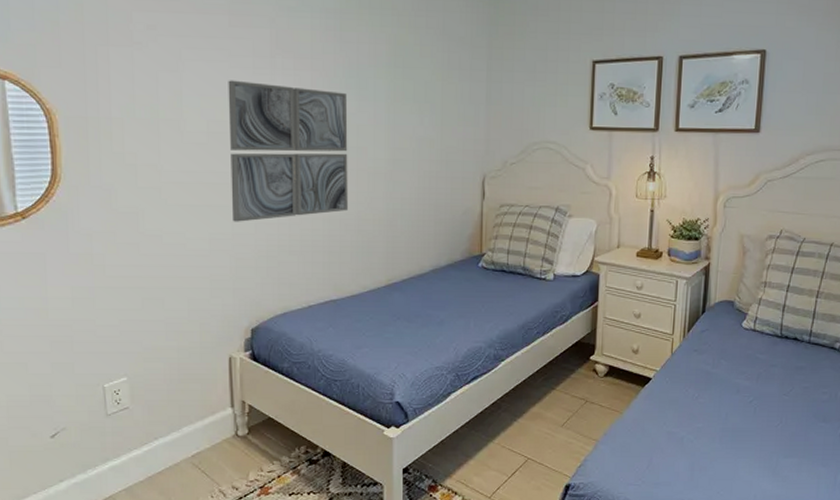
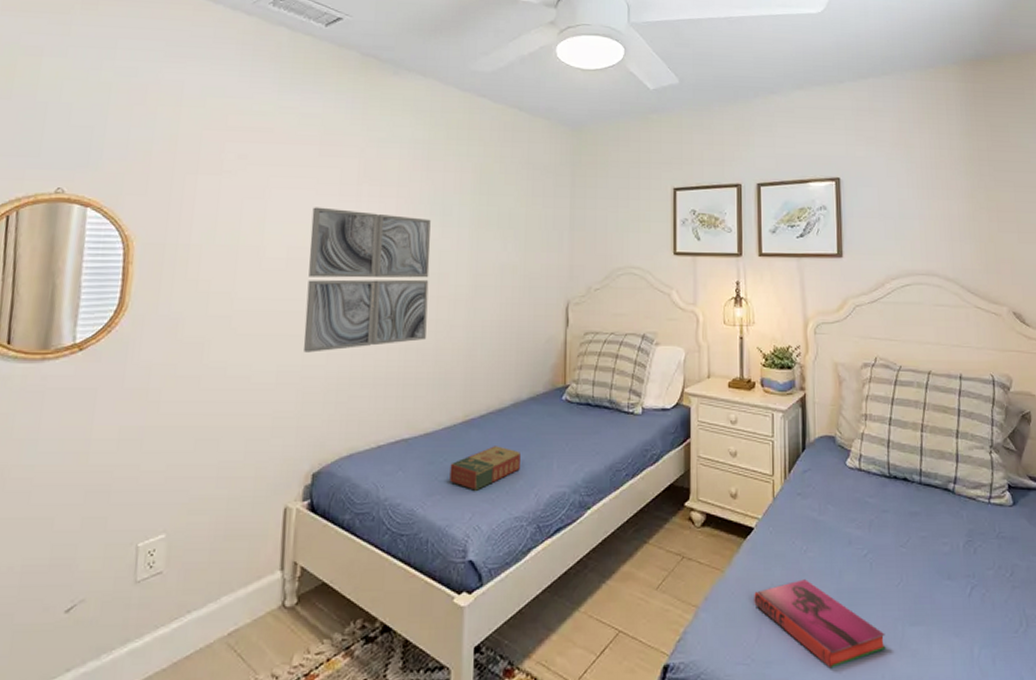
book: none [376,307,440,345] -> present [450,446,520,491]
hardback book: none [648,420,761,489] -> present [754,579,886,669]

